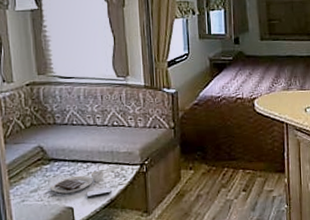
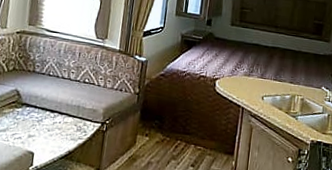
placemat: present [51,170,112,198] -> none [18,121,72,146]

